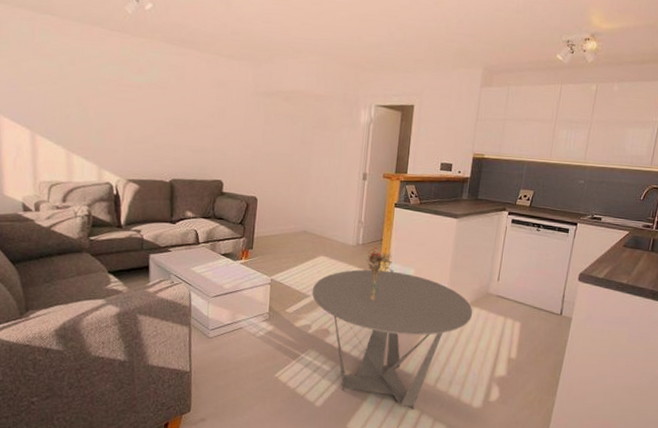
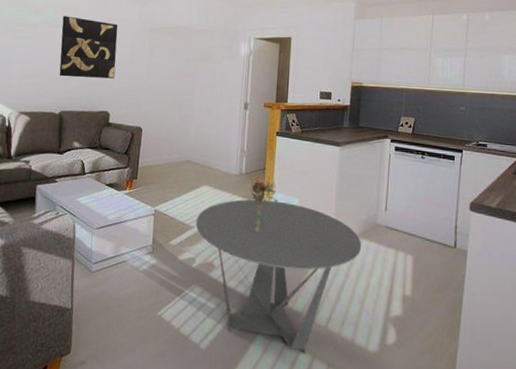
wall art: none [168,76,230,146] -> present [59,16,118,79]

